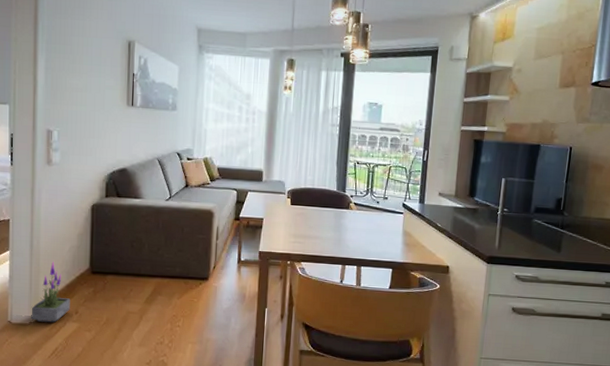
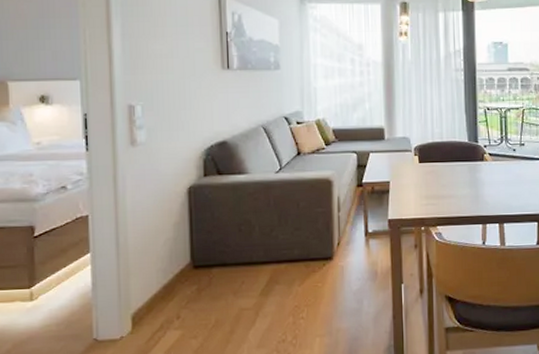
potted plant: present [31,261,70,323] -> none [121,259,170,335]

